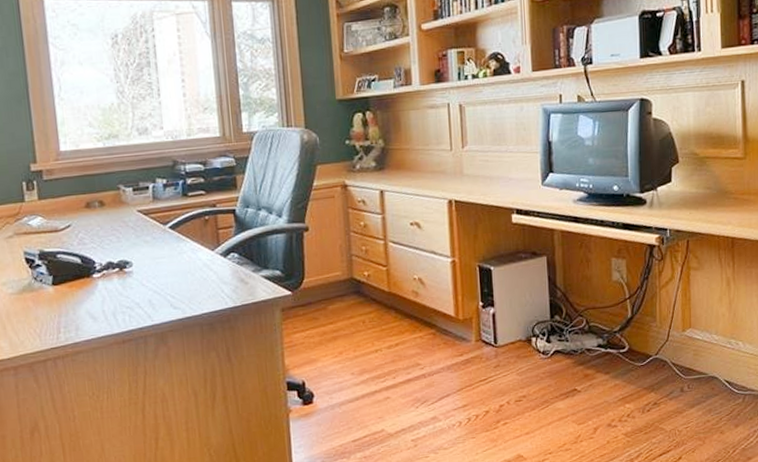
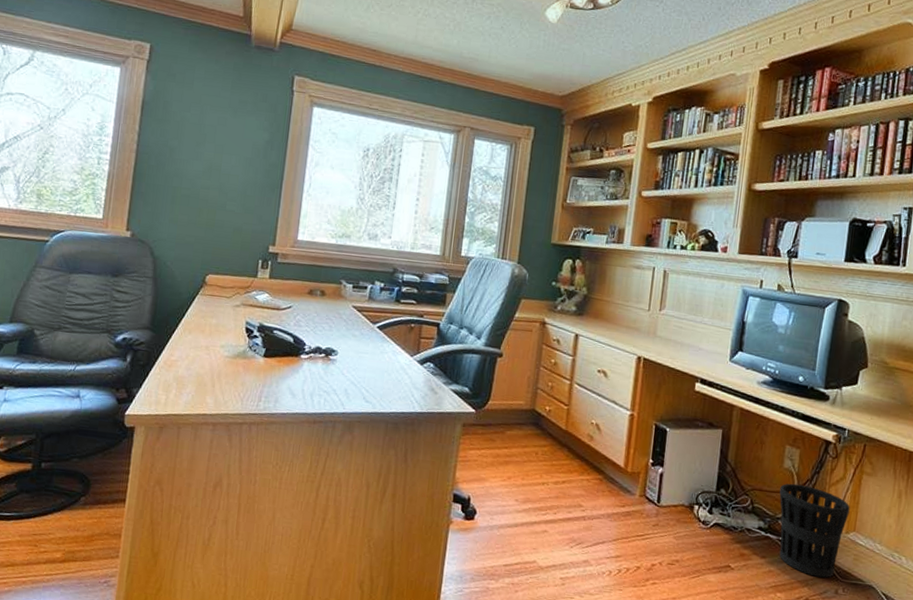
wastebasket: none [612,293,683,380] -> present [779,483,850,578]

